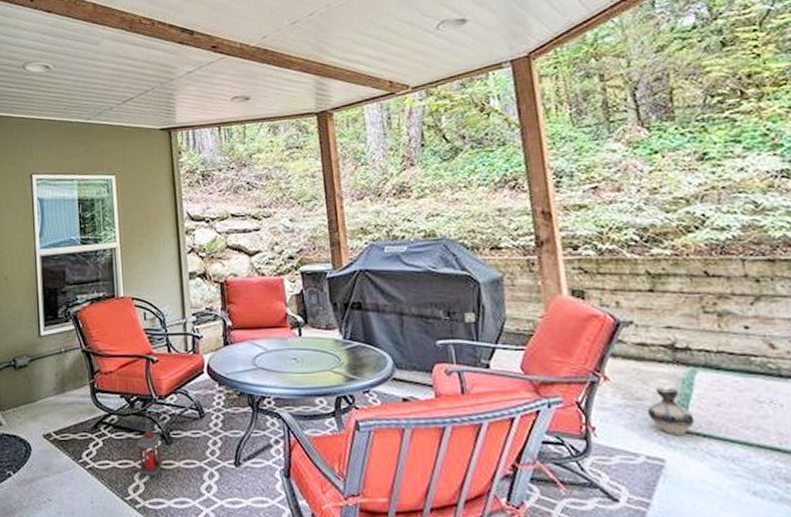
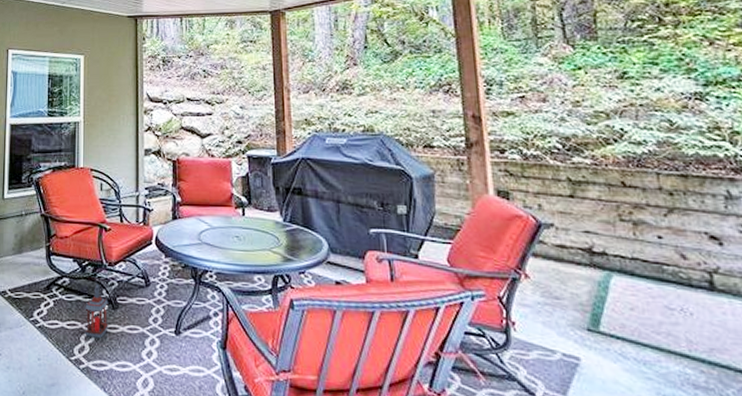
ceramic jug: present [647,387,695,436] -> none [564,288,609,336]

